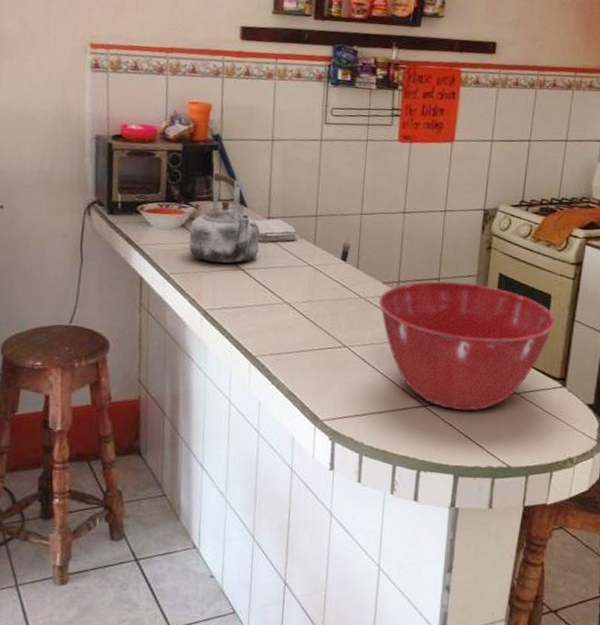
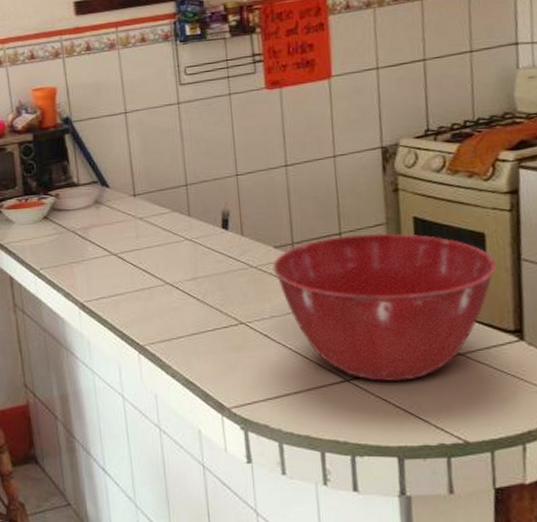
kettle: present [189,170,260,264] -> none [53,154,129,252]
washcloth: present [254,219,298,242] -> none [120,194,170,222]

